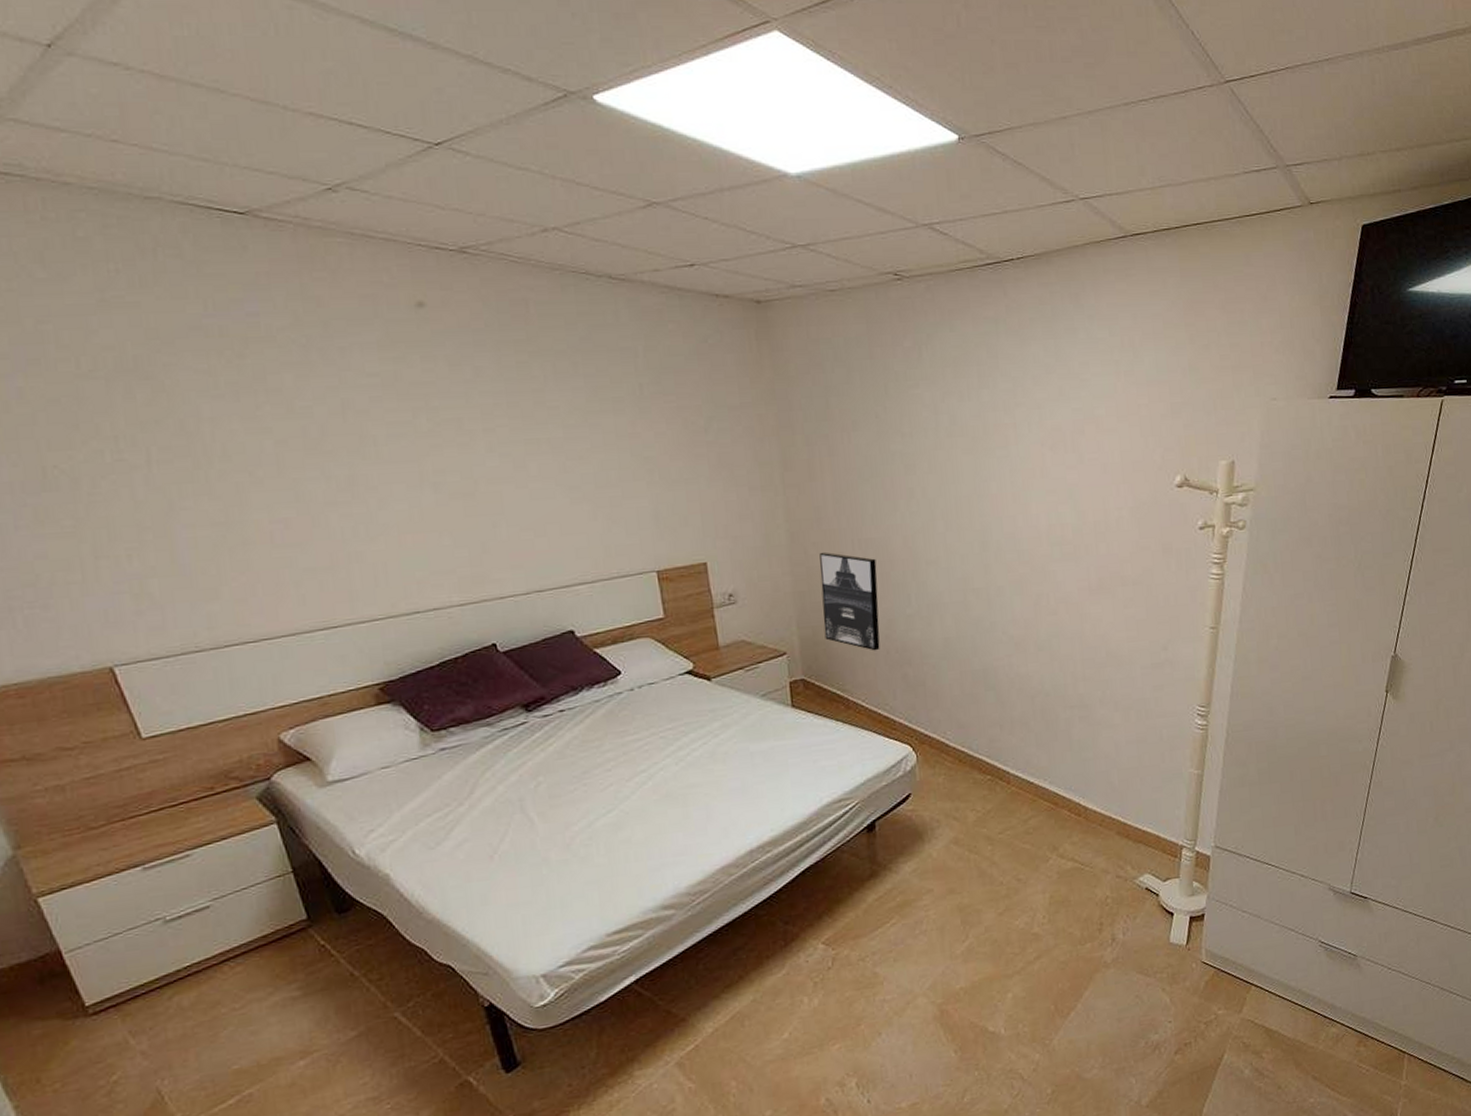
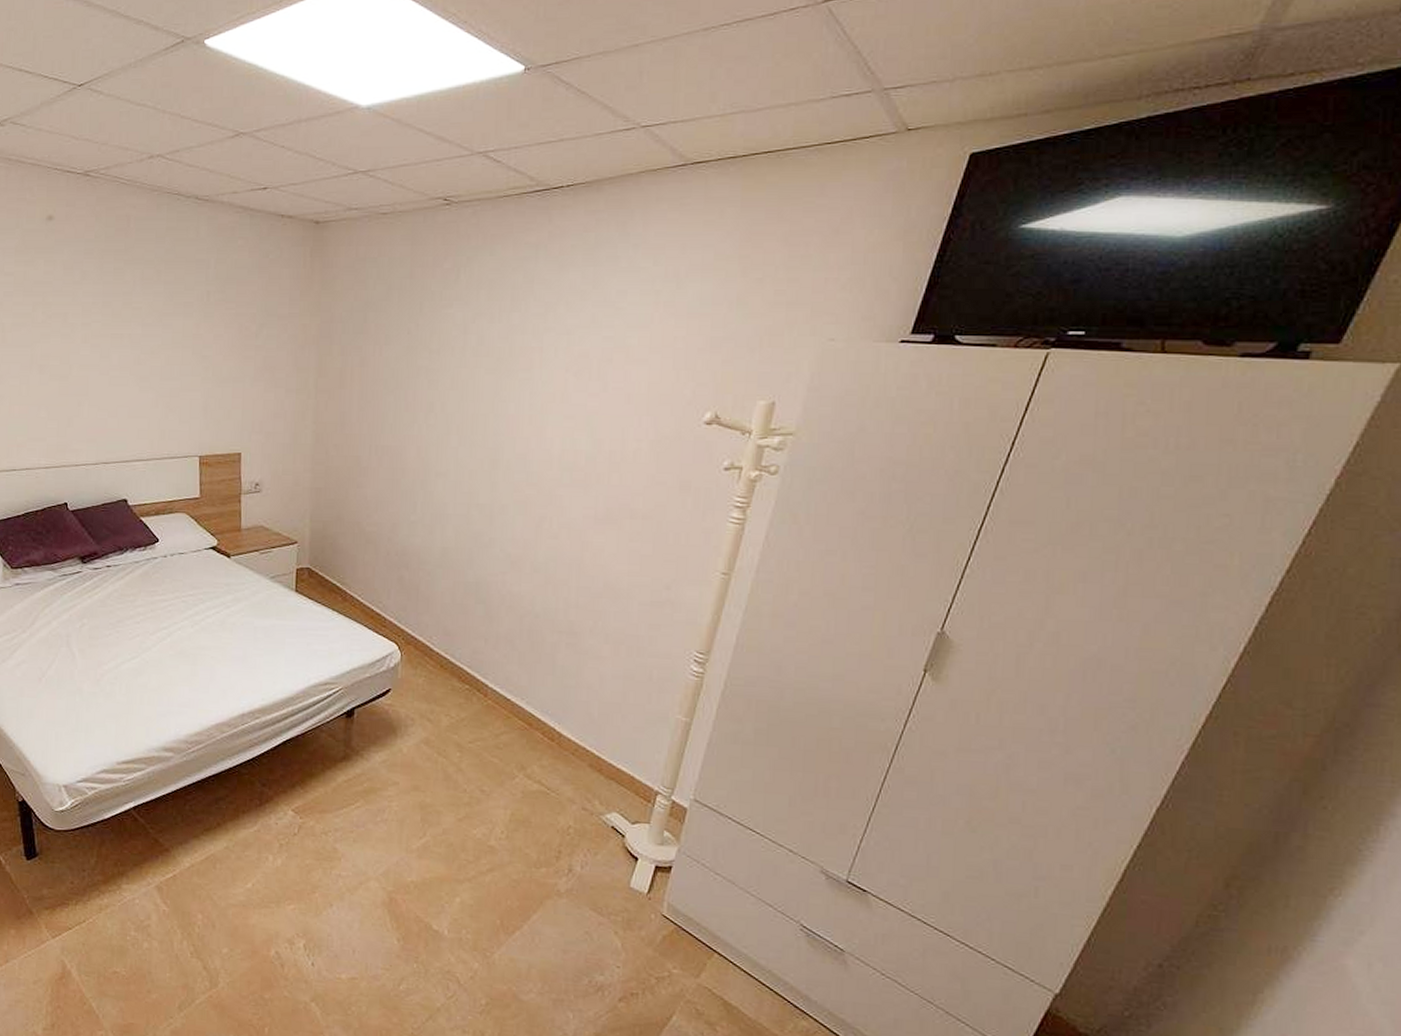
wall art: present [819,551,880,651] -> none [333,454,389,551]

